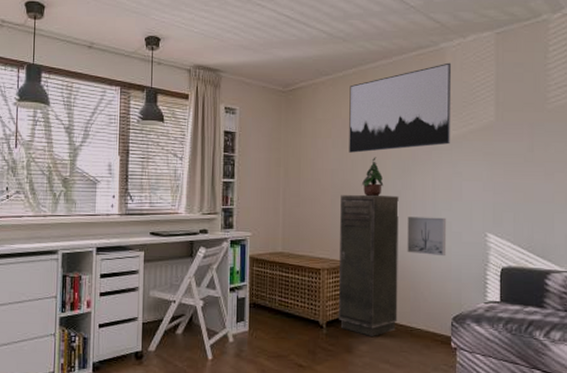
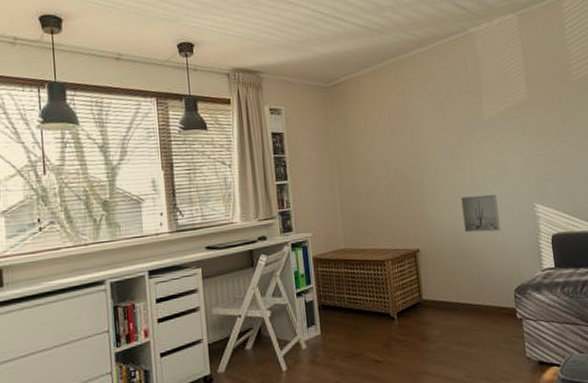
storage cabinet: present [338,194,399,336] -> none [395,179,465,321]
wall art: present [349,62,452,153] -> none [390,46,491,141]
potted plant: present [361,157,384,196] -> none [413,143,435,182]

